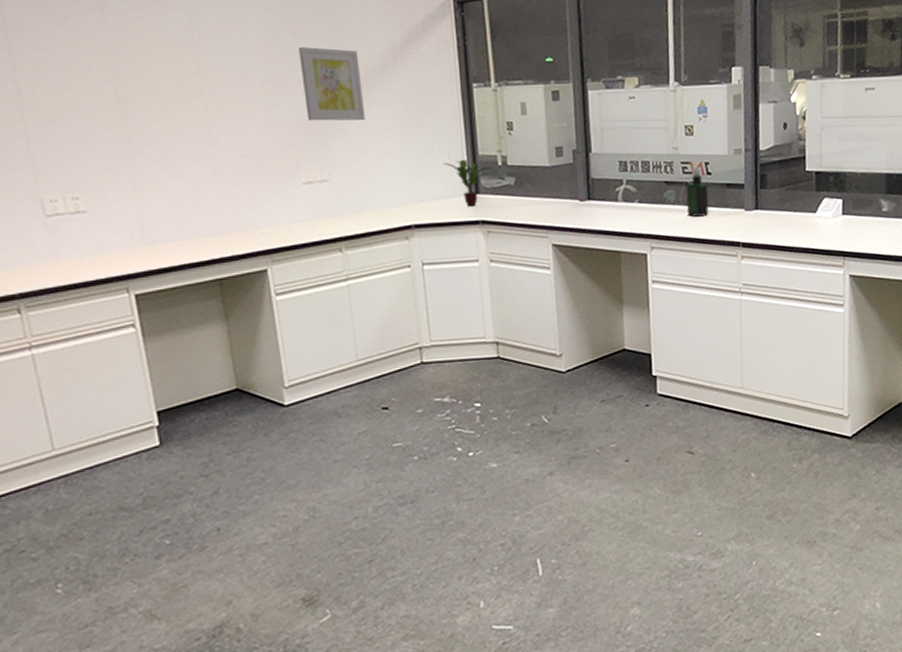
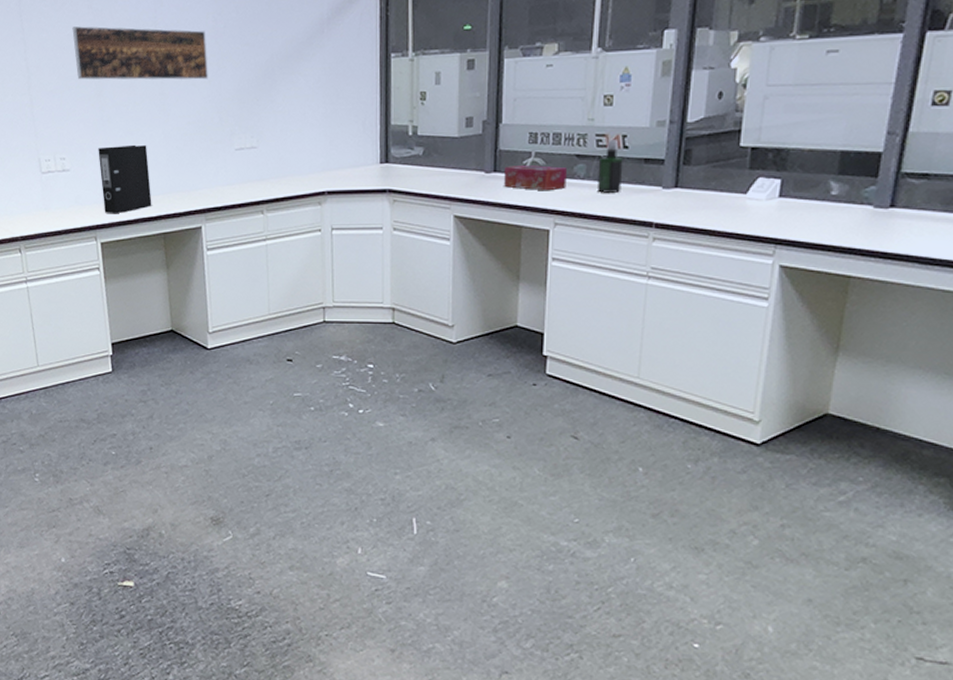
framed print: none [80,45,264,108] -> present [72,26,208,80]
binder: none [124,180,201,260] -> present [98,144,152,213]
wall art: present [299,47,365,121] -> none [240,22,292,92]
potted plant: present [443,160,492,207] -> none [357,129,402,176]
tissue box: none [598,192,659,217] -> present [504,165,567,191]

